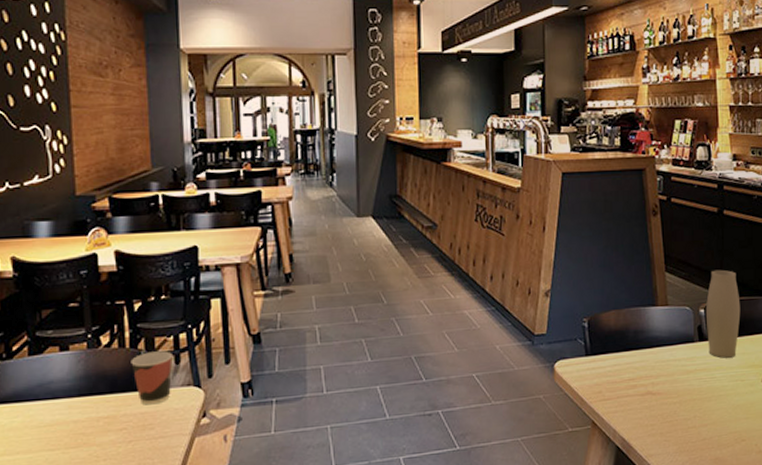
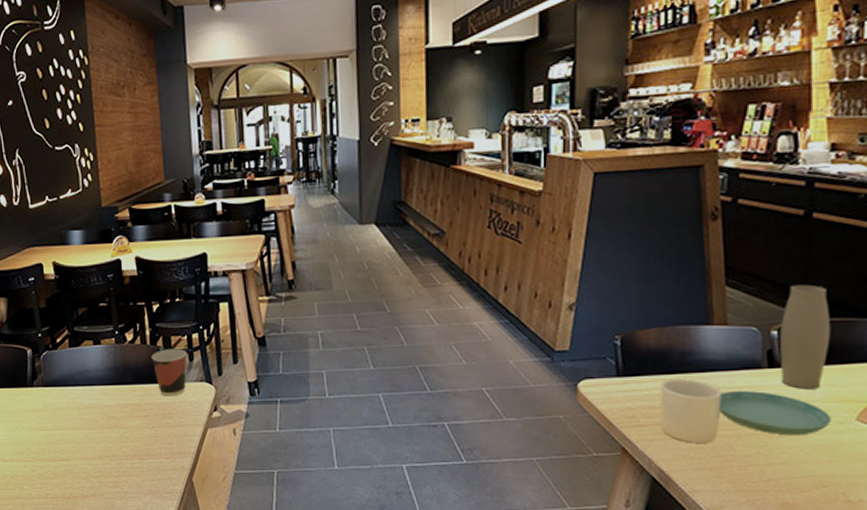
mug: none [620,354,667,412] -> present [660,379,722,443]
saucer: none [664,362,746,399] -> present [718,390,832,436]

